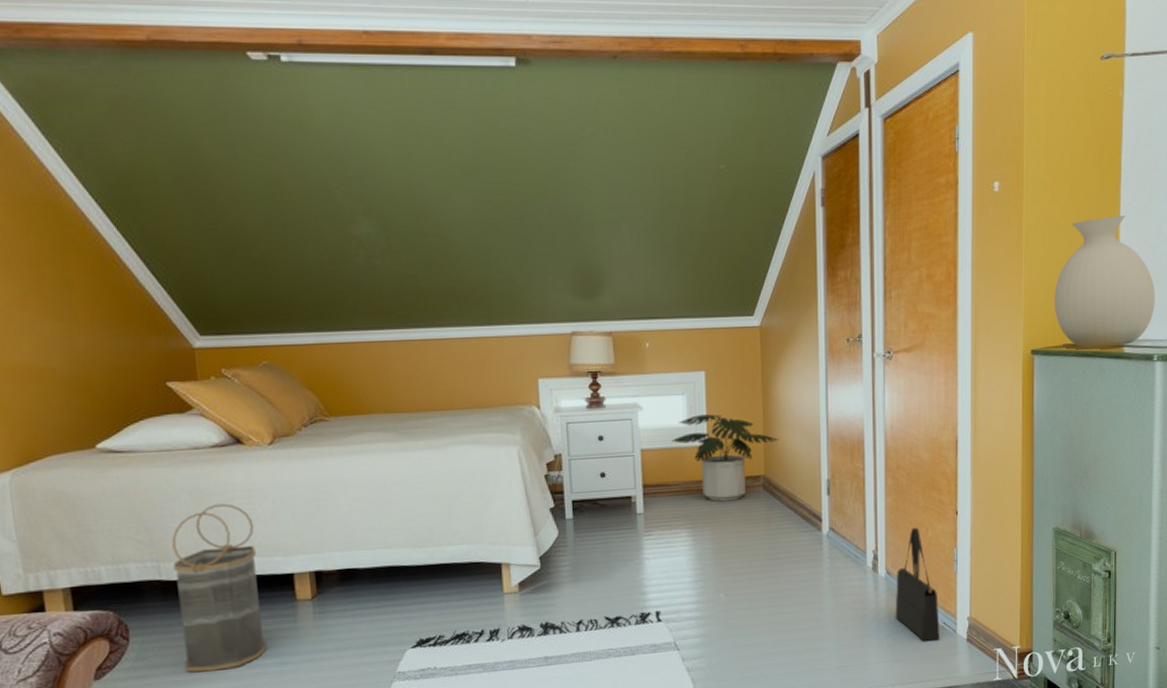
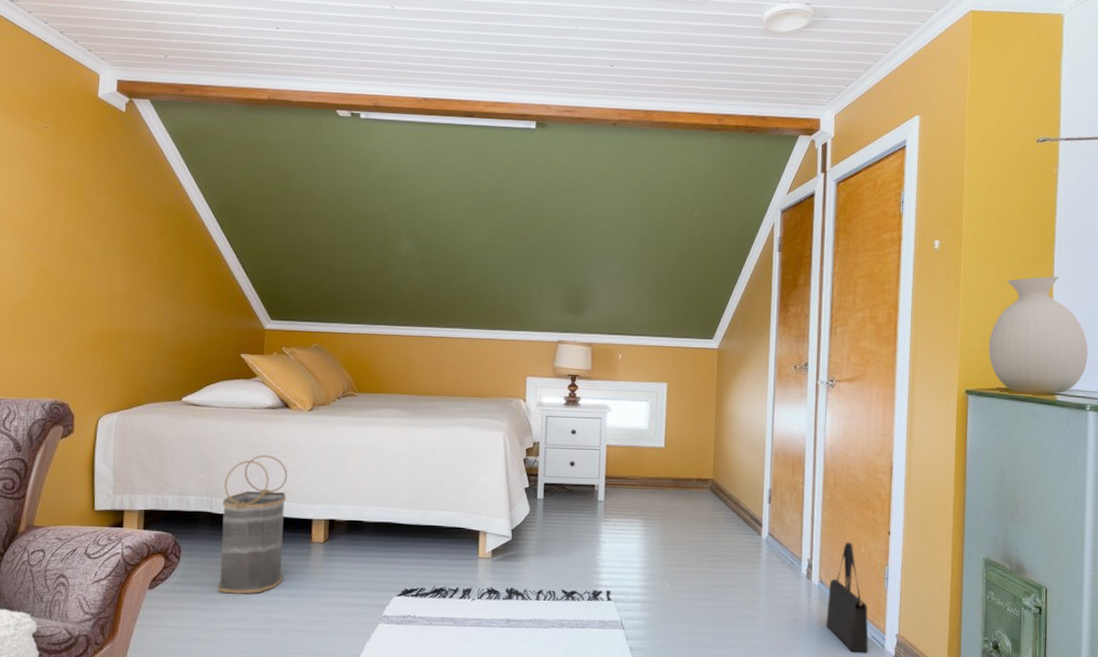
potted plant: present [672,414,778,502] -> none [634,420,727,499]

